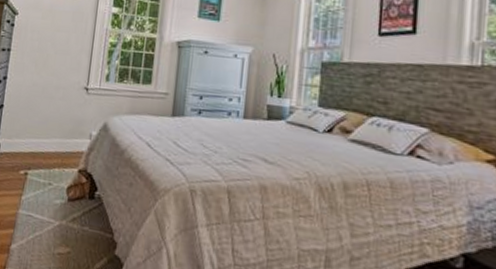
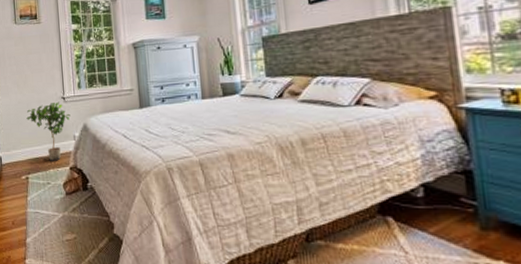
potted plant: none [39,91,91,160] -> present [26,101,71,161]

